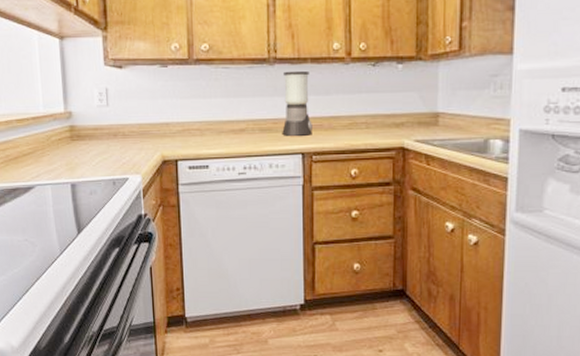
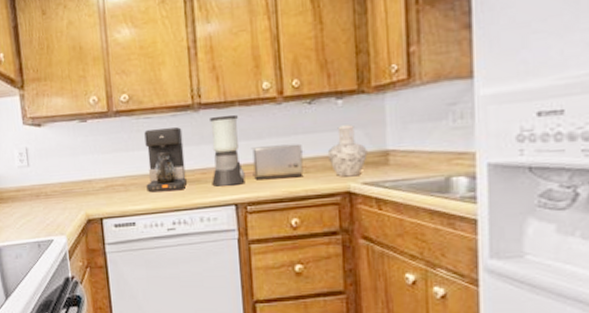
coffee maker: none [221,79,260,138] -> present [144,127,188,193]
toaster: none [319,101,366,133] -> present [251,143,304,181]
decorative bottle: none [386,87,421,134] -> present [327,124,368,177]

